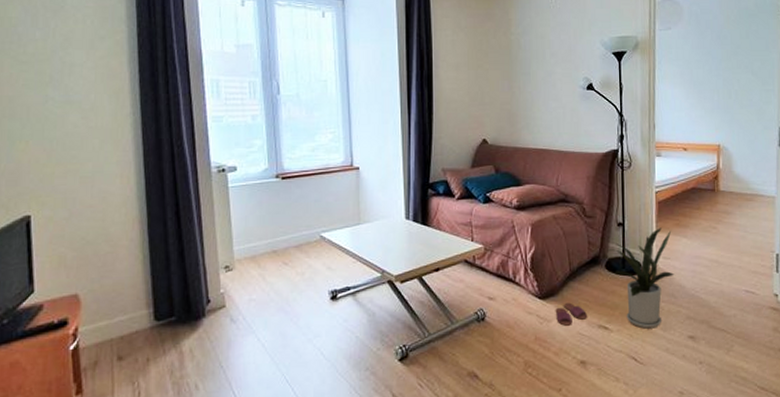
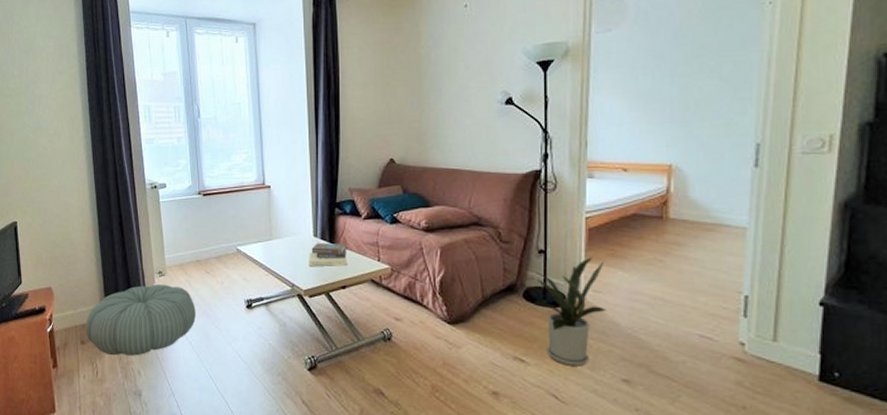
pouf: none [124,280,270,371] -> present [85,284,196,356]
books: none [400,225,440,251] -> present [308,243,347,267]
slippers: present [556,302,587,326] -> none [466,330,501,354]

